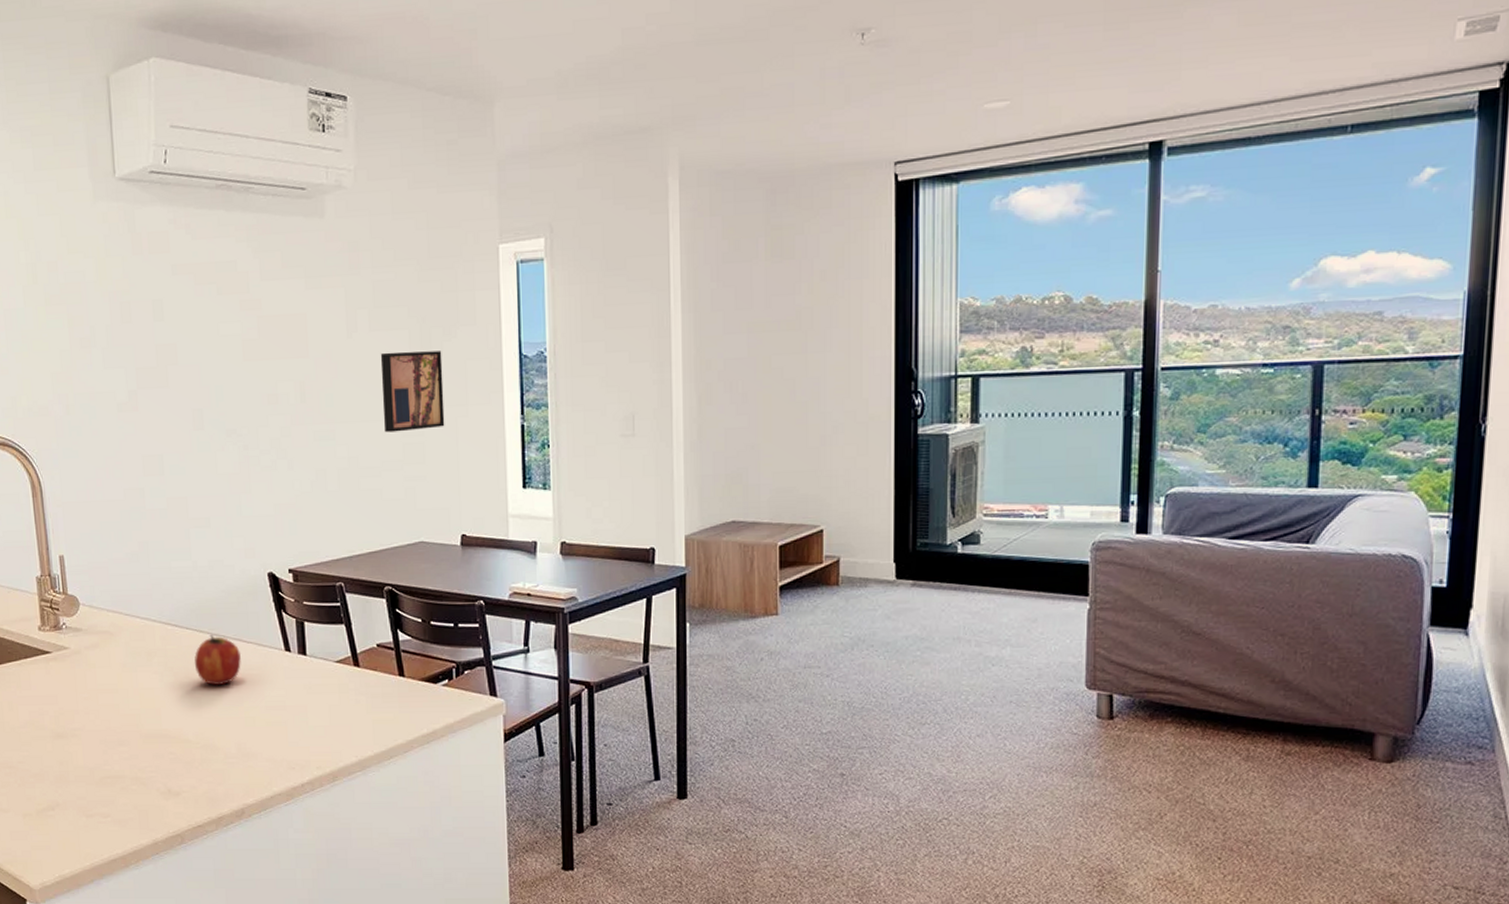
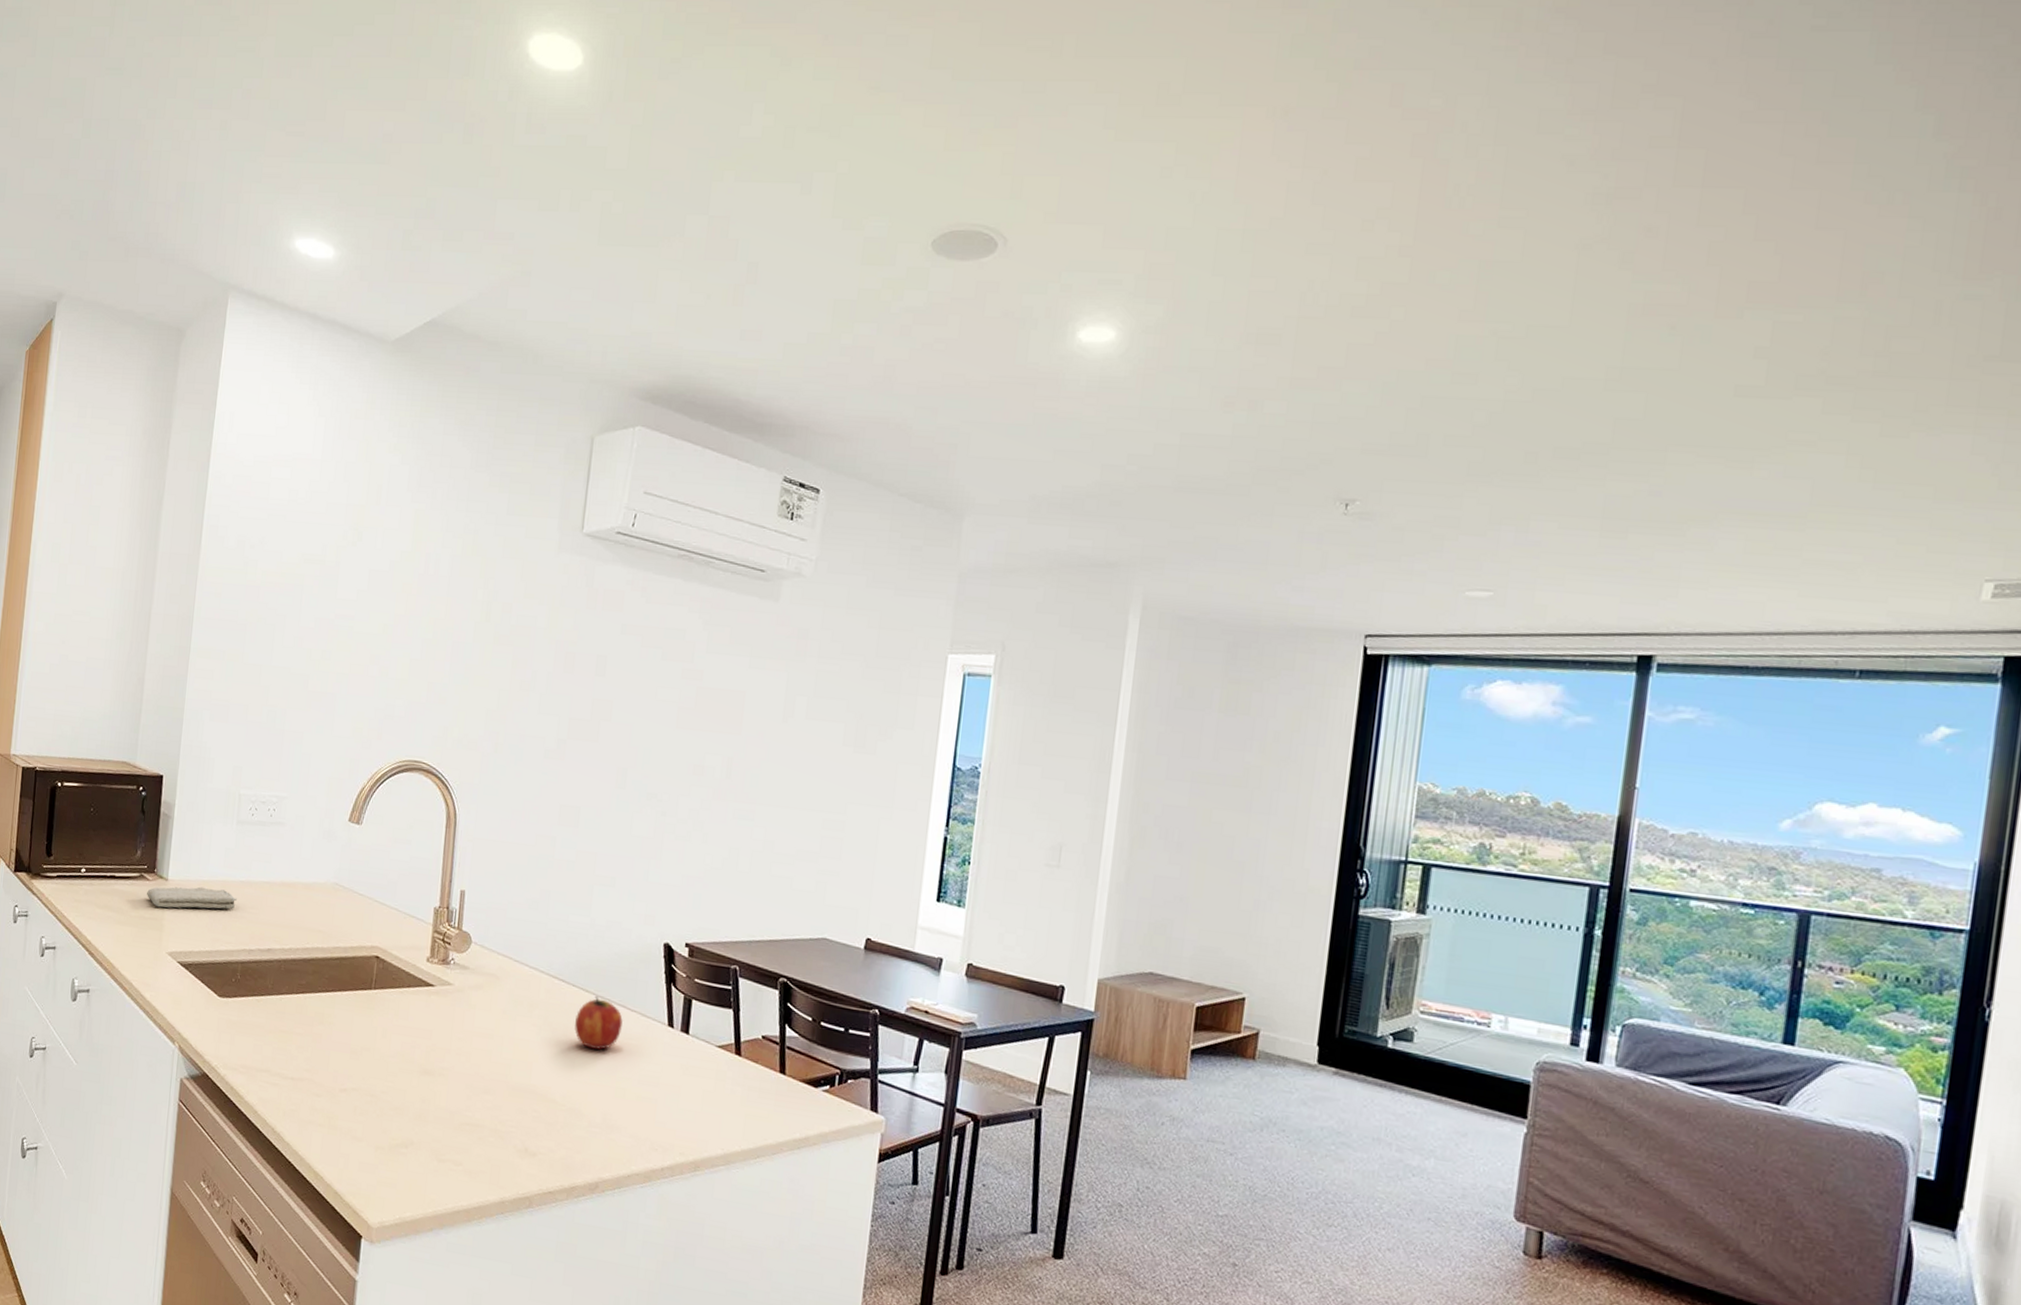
wall art: present [380,351,445,433] -> none [805,742,875,826]

